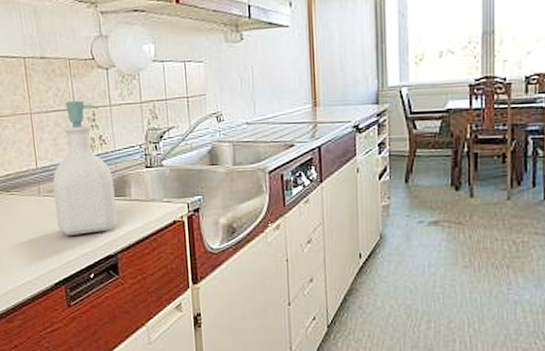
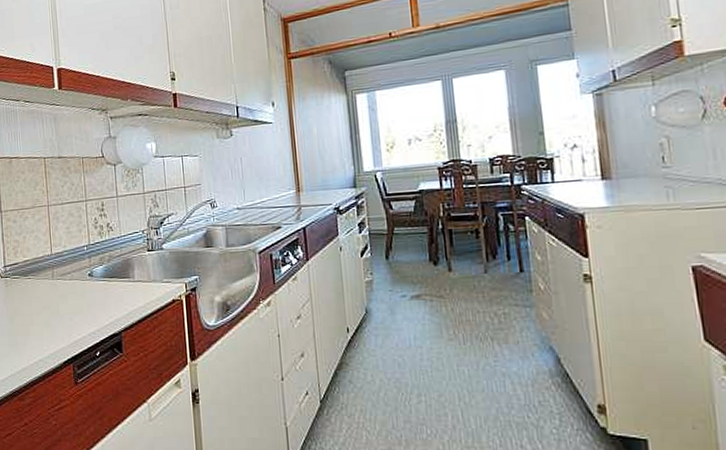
soap bottle: present [52,100,117,235] -> none [65,193,122,315]

